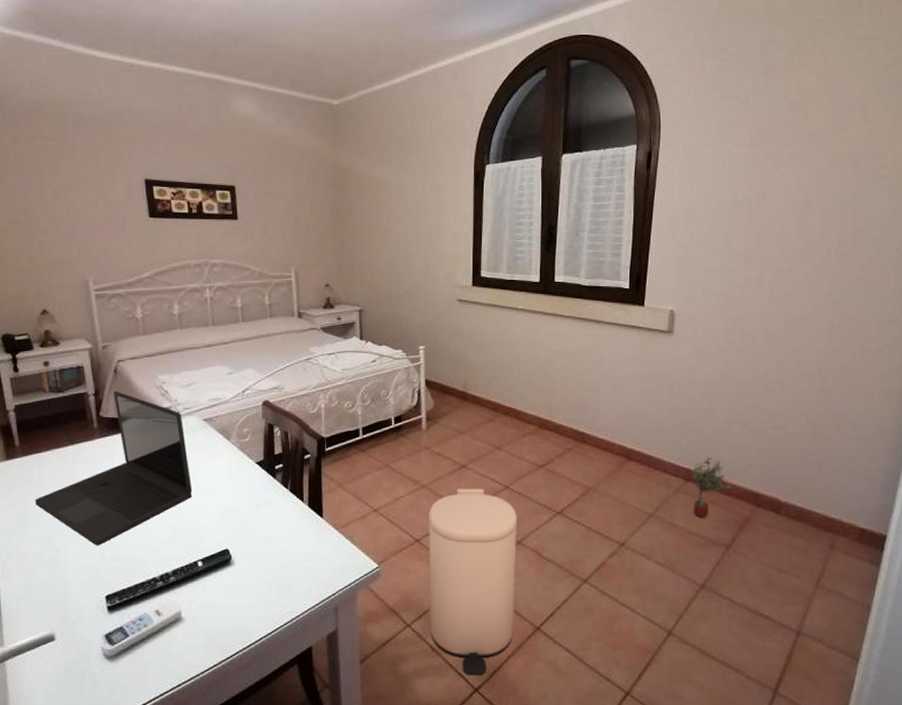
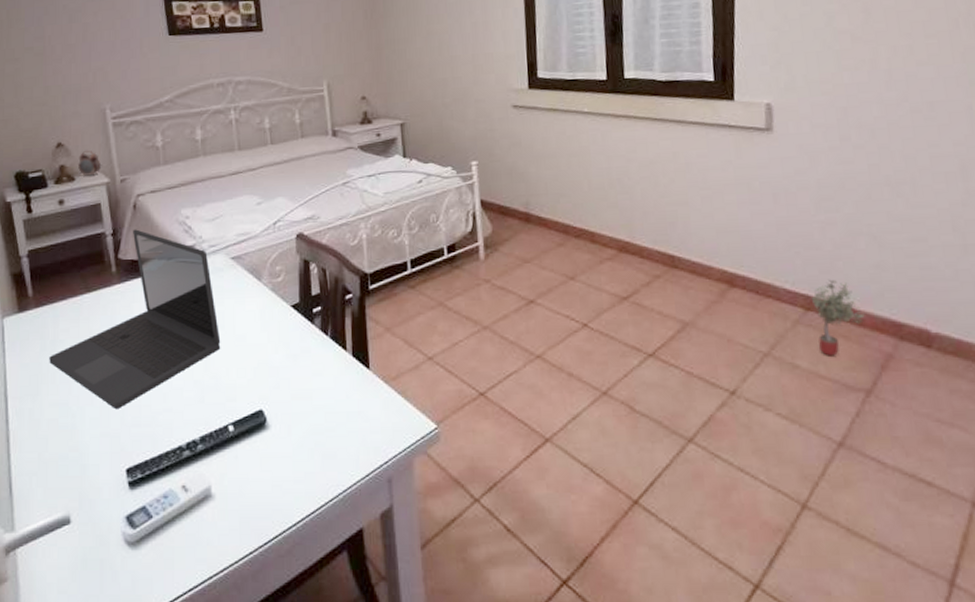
books: present [39,365,83,394] -> none [53,202,100,236]
alarm clock: none [63,319,84,342] -> present [78,151,101,177]
pedal bin: present [429,488,518,676] -> none [493,327,607,564]

